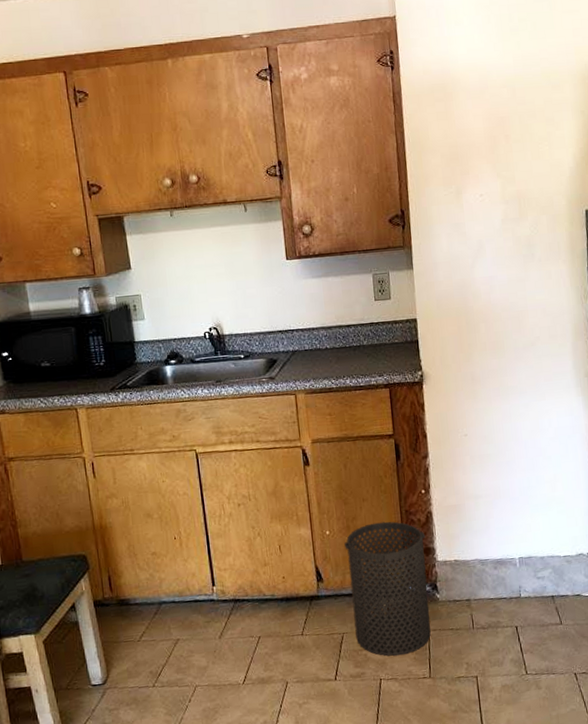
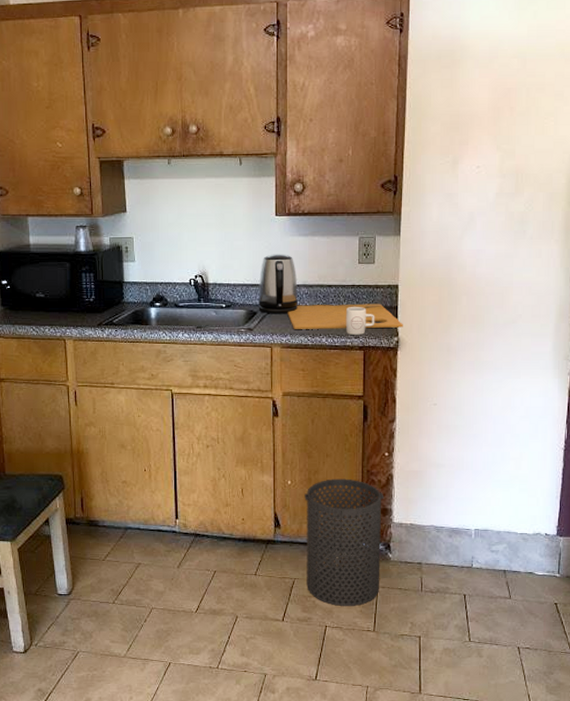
kettle: none [276,298,318,361] -> present [258,254,298,314]
cutting board: none [308,339,426,374] -> present [287,303,403,329]
mug: none [367,344,398,374] -> present [345,307,375,335]

